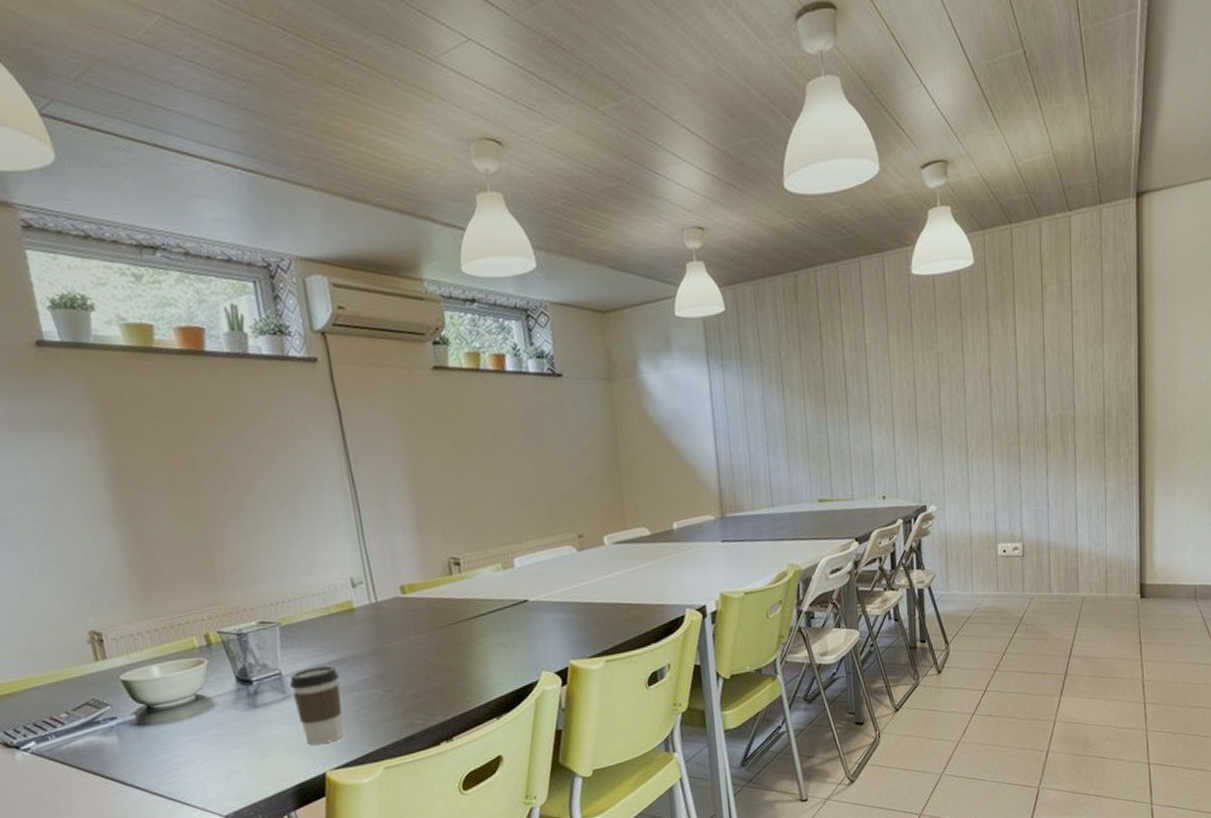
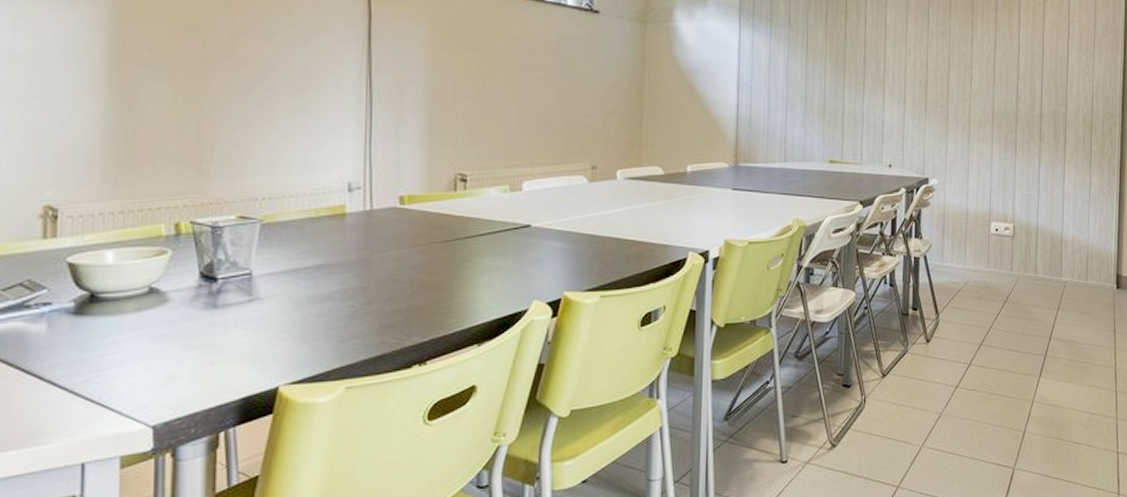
coffee cup: present [289,665,343,745] -> none [257,270,315,356]

